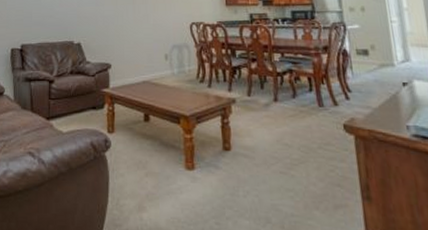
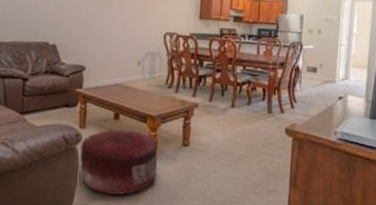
pouf: none [110,133,198,213] -> present [80,129,158,195]

